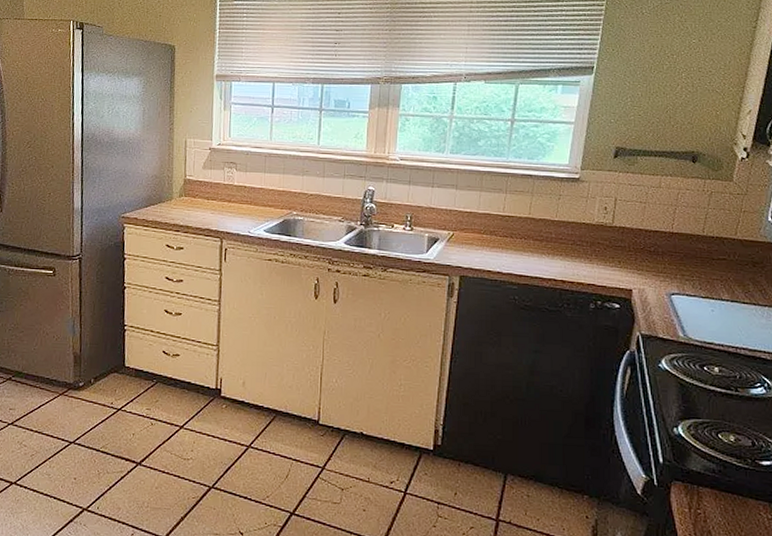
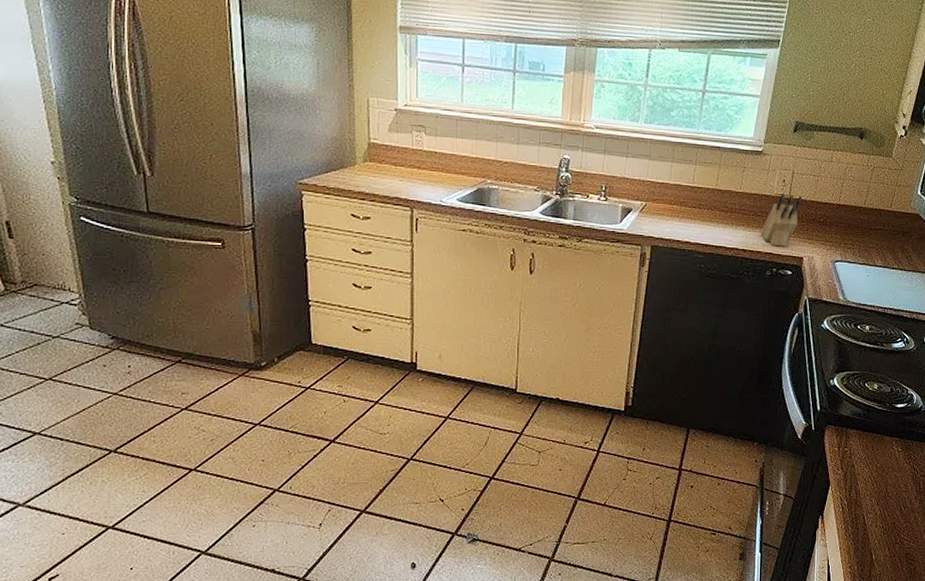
knife block: none [581,221,628,278] -> present [760,193,803,247]

